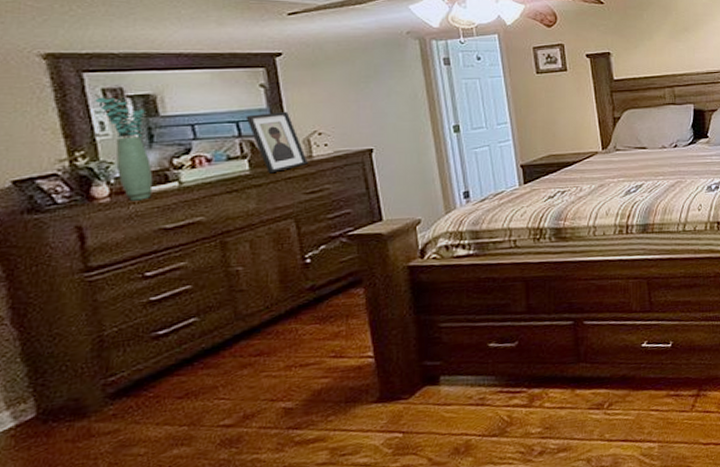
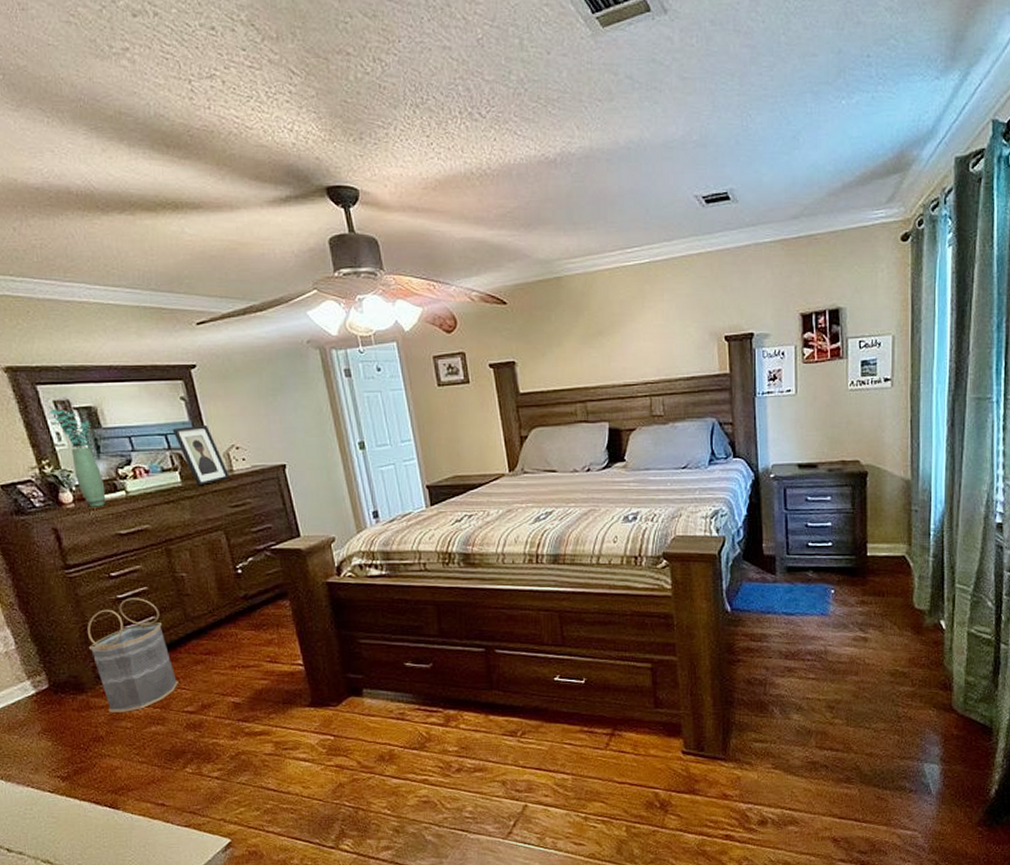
basket: none [102,298,216,439] -> present [87,598,178,713]

